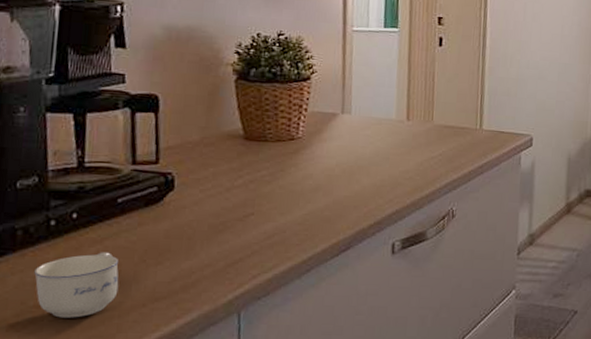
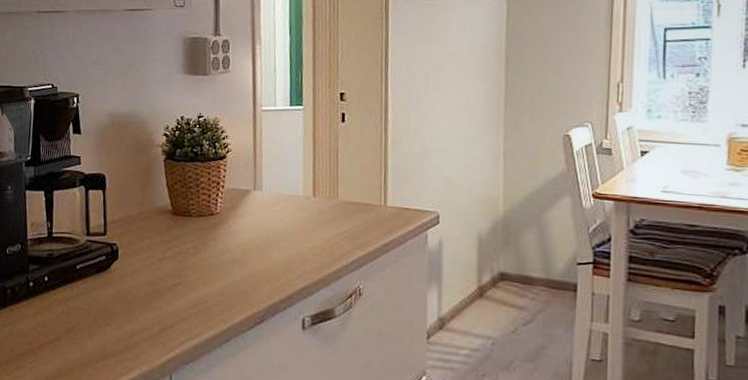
cup: present [34,252,119,318] -> none [19,311,79,368]

